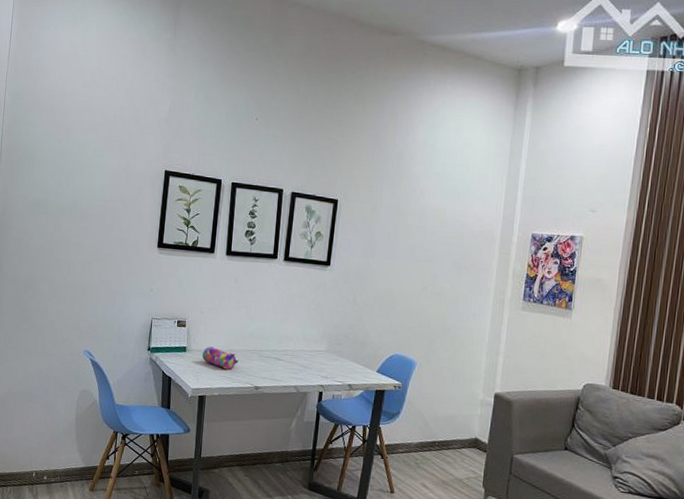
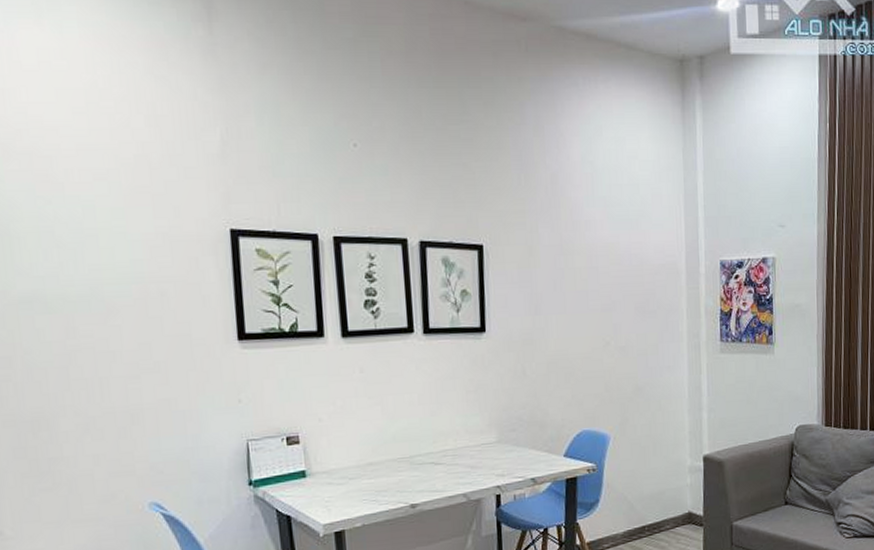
pencil case: present [202,346,239,370] -> none [329,464,383,490]

